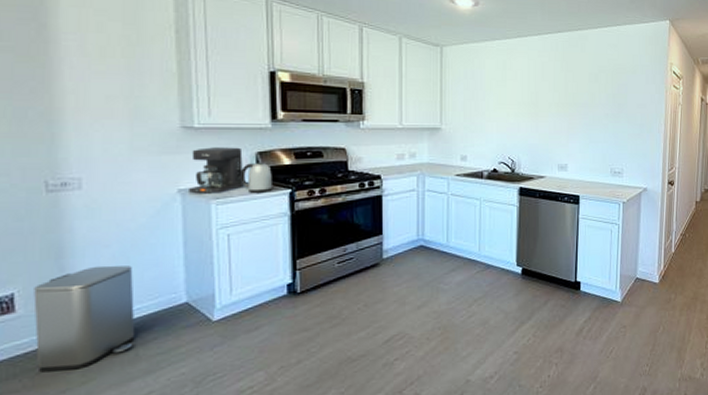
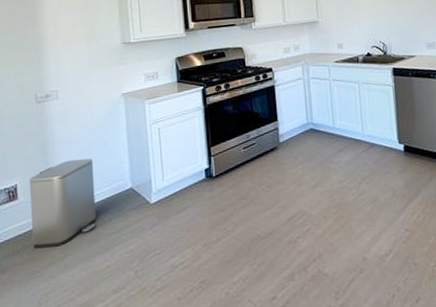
coffee maker: present [189,147,244,194] -> none [129,55,168,96]
kettle: present [241,162,274,193] -> none [165,65,190,92]

